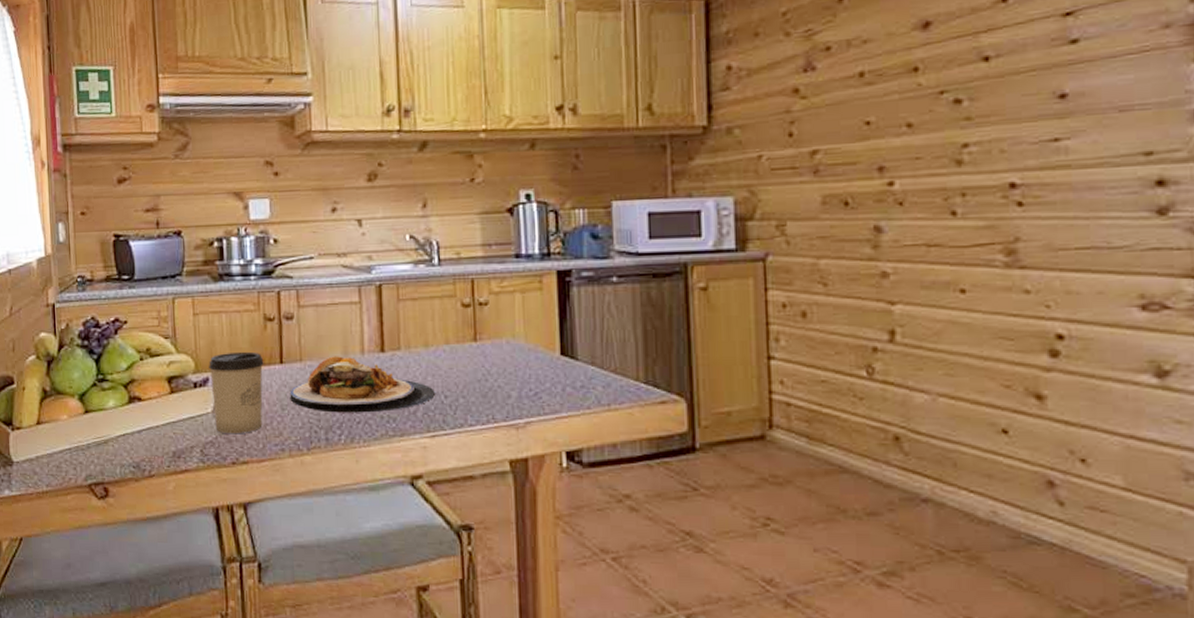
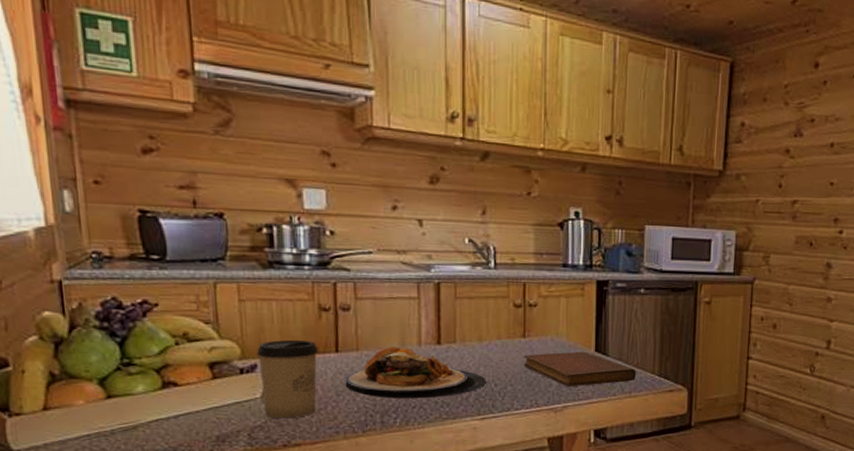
notebook: none [475,355,616,399] -> present [523,351,637,387]

